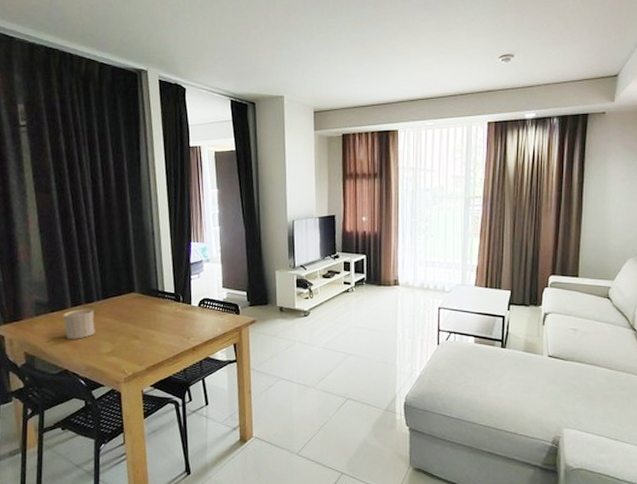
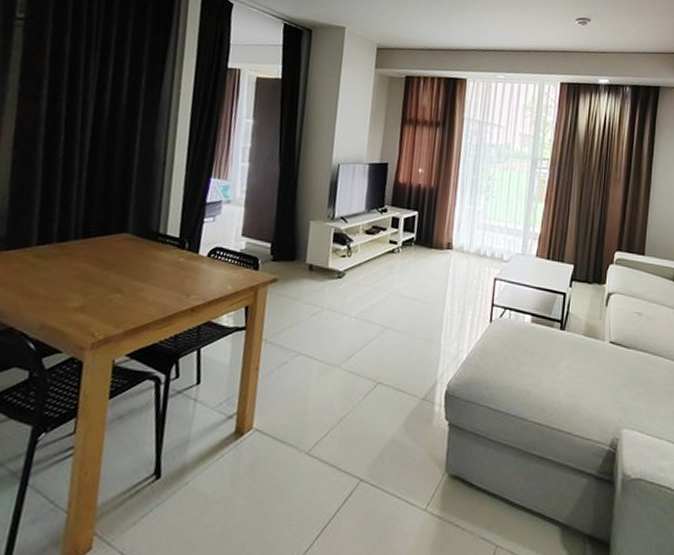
cup: present [63,308,95,339] -> none [20,248,68,288]

